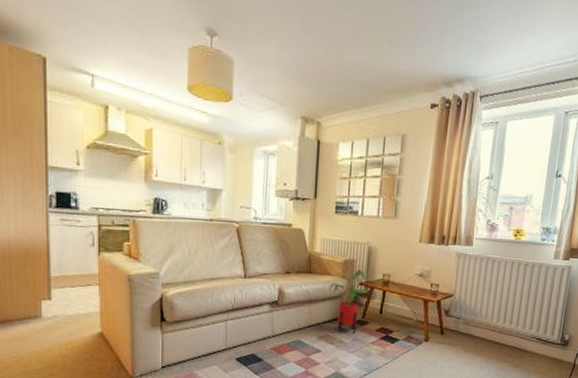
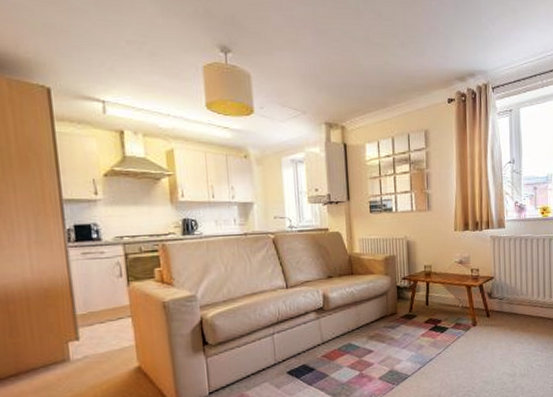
house plant: present [328,270,369,333] -> none [373,265,413,330]

